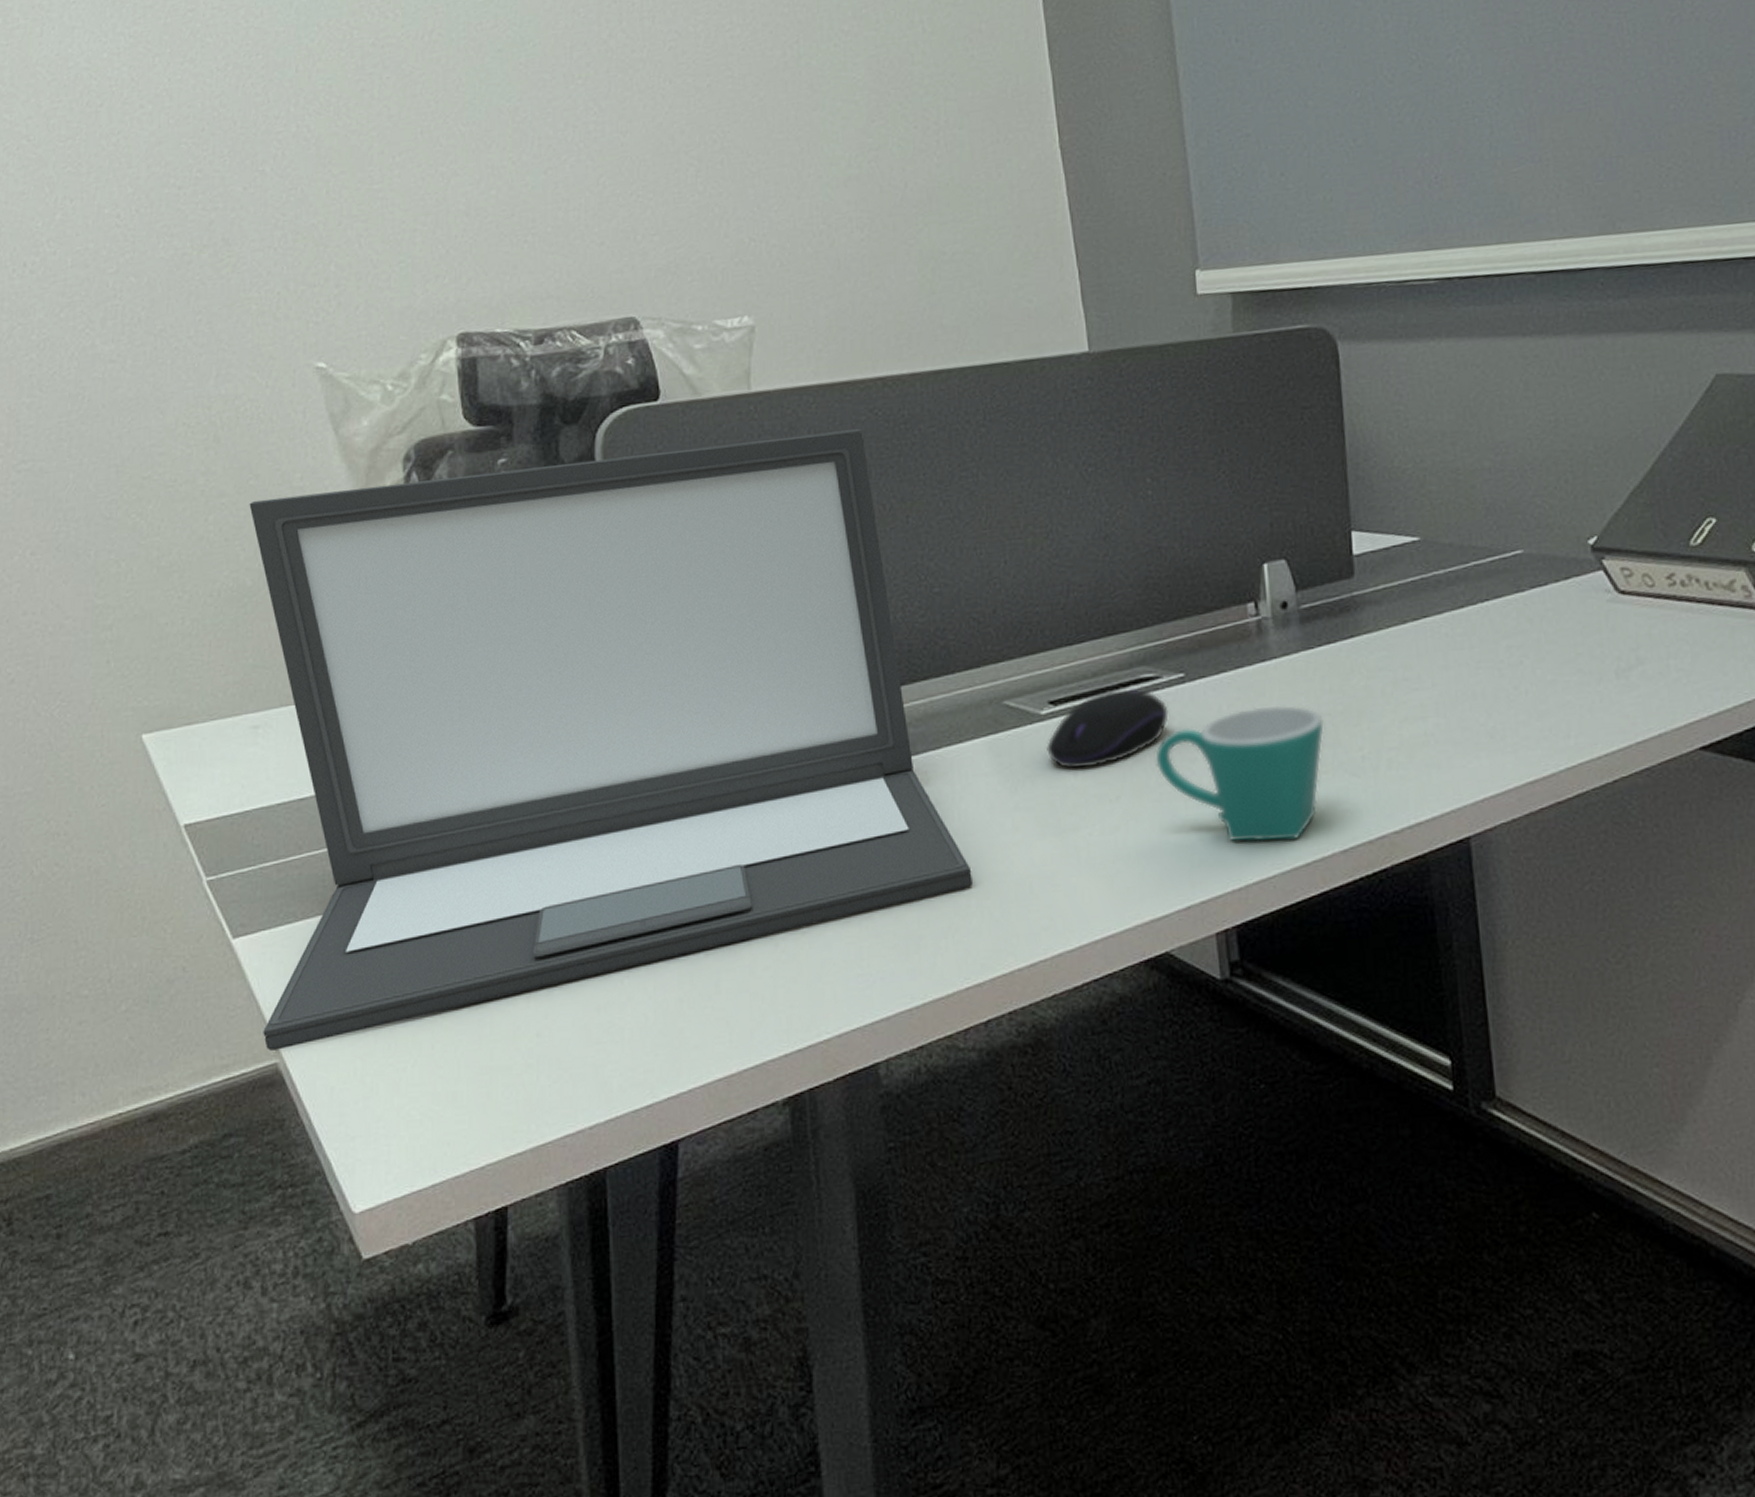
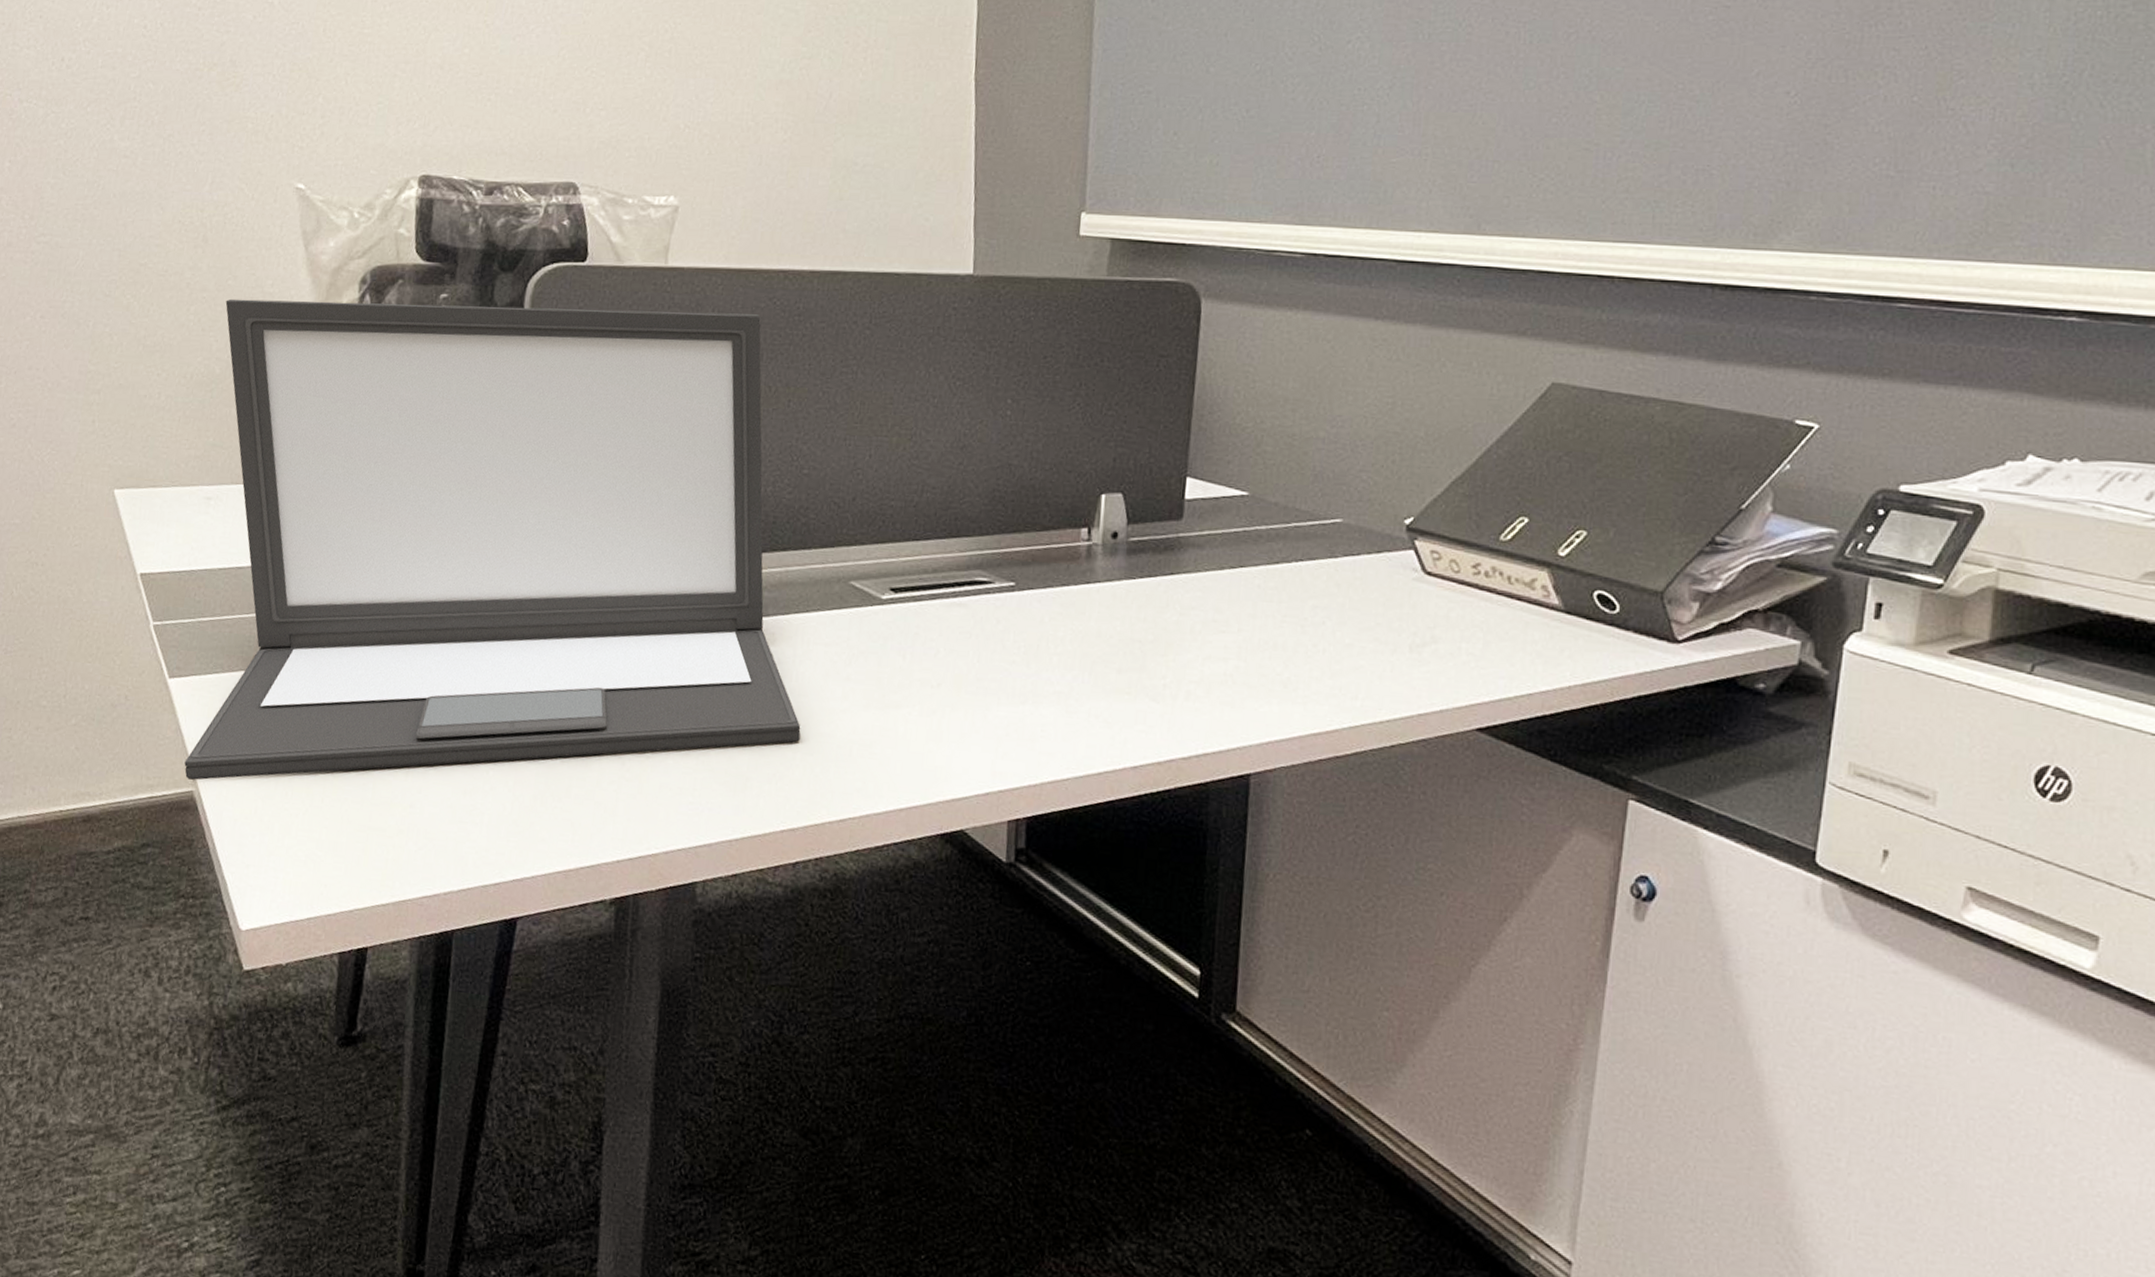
computer mouse: present [1045,688,1169,770] -> none [881,587,996,654]
mug: present [1155,705,1324,842] -> none [977,623,1134,749]

